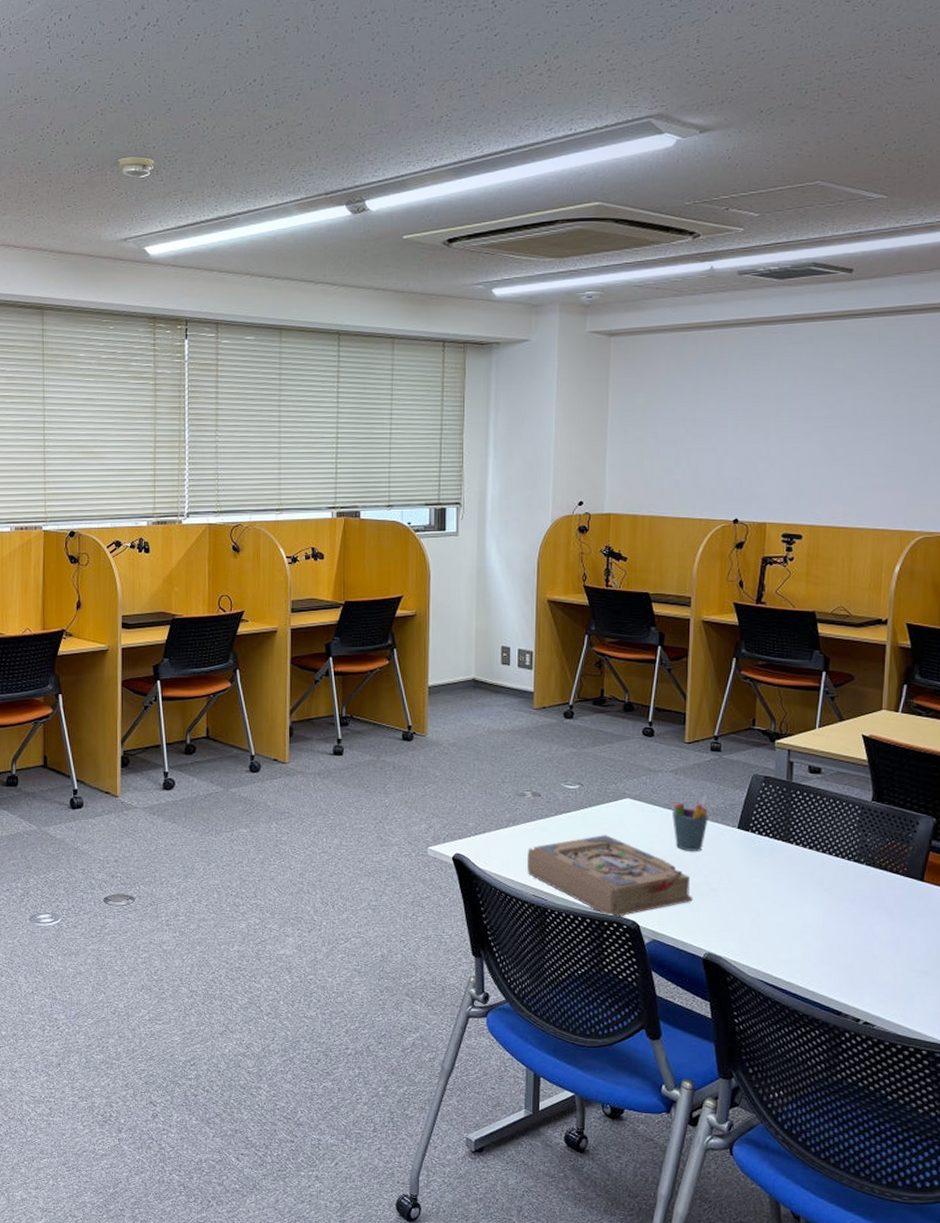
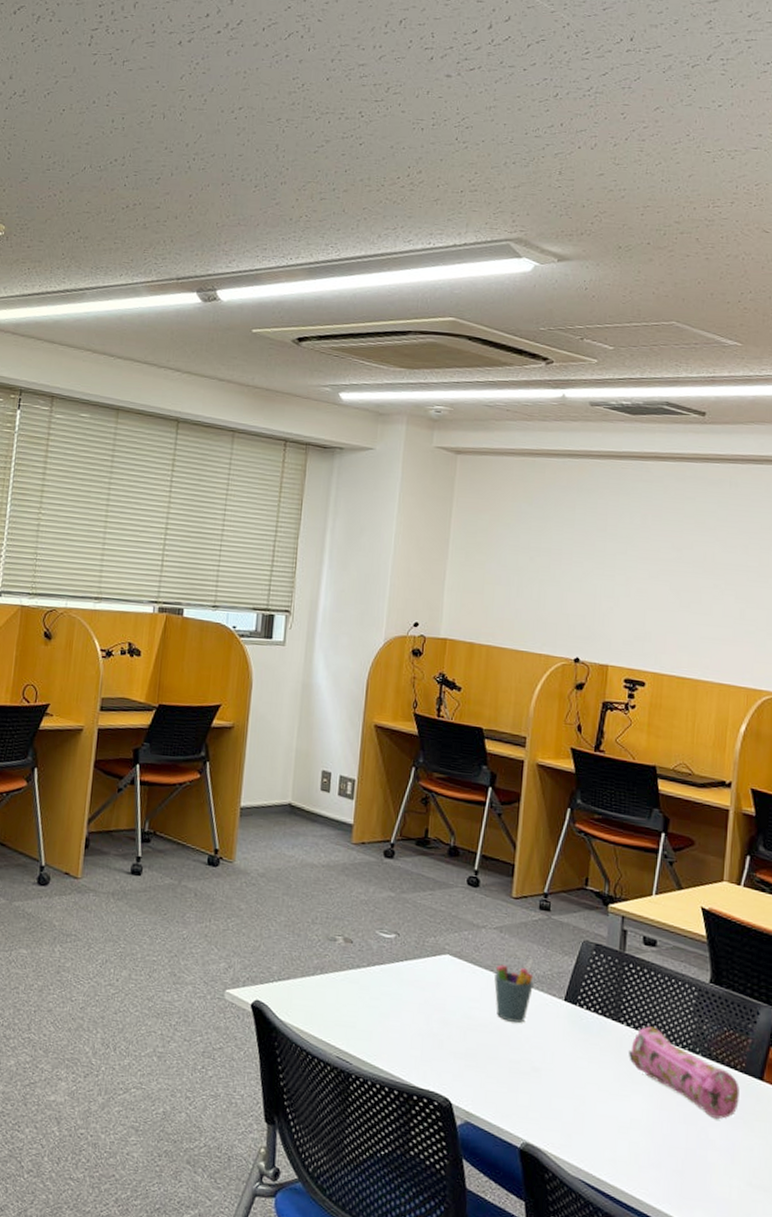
book: present [527,835,693,918] -> none [332,994,512,1092]
pencil case: none [799,844,902,917] -> present [629,1026,740,1119]

